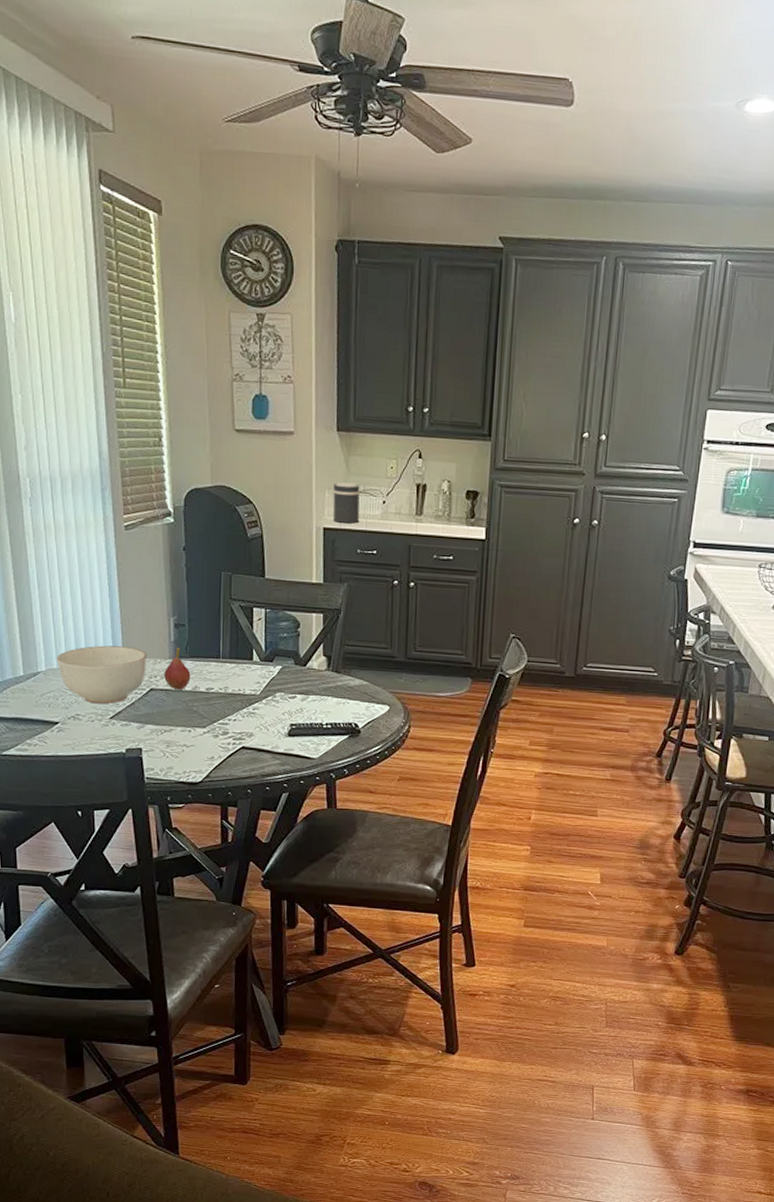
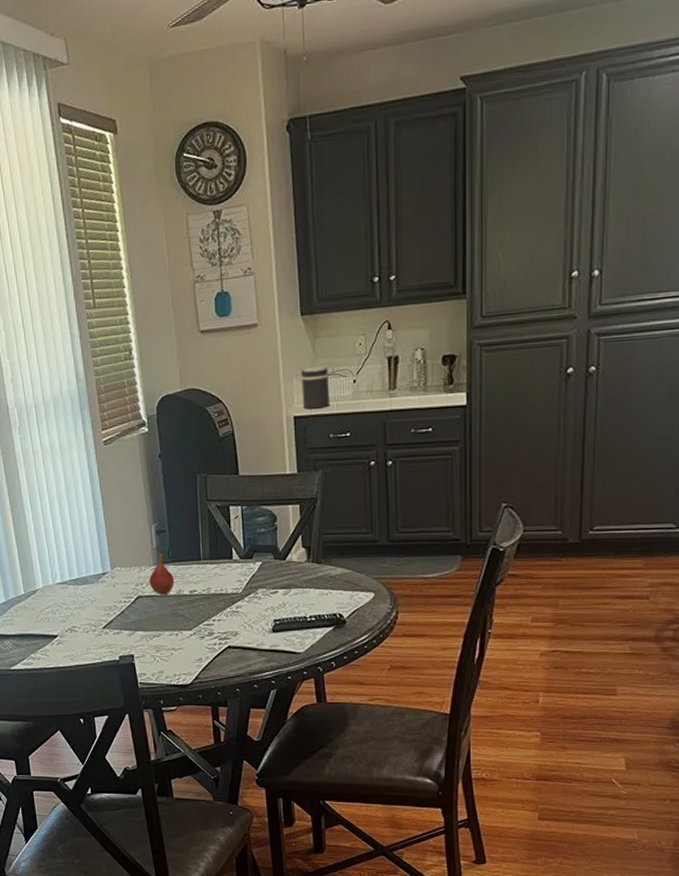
bowl: present [56,645,148,704] -> none [52,557,133,615]

